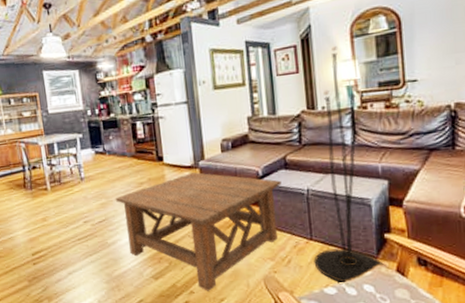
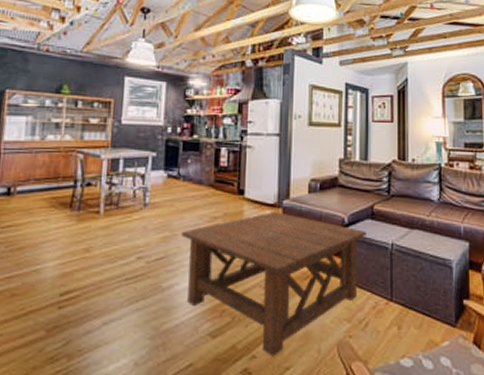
floor lamp: present [313,45,386,284] -> none [392,101,463,356]

